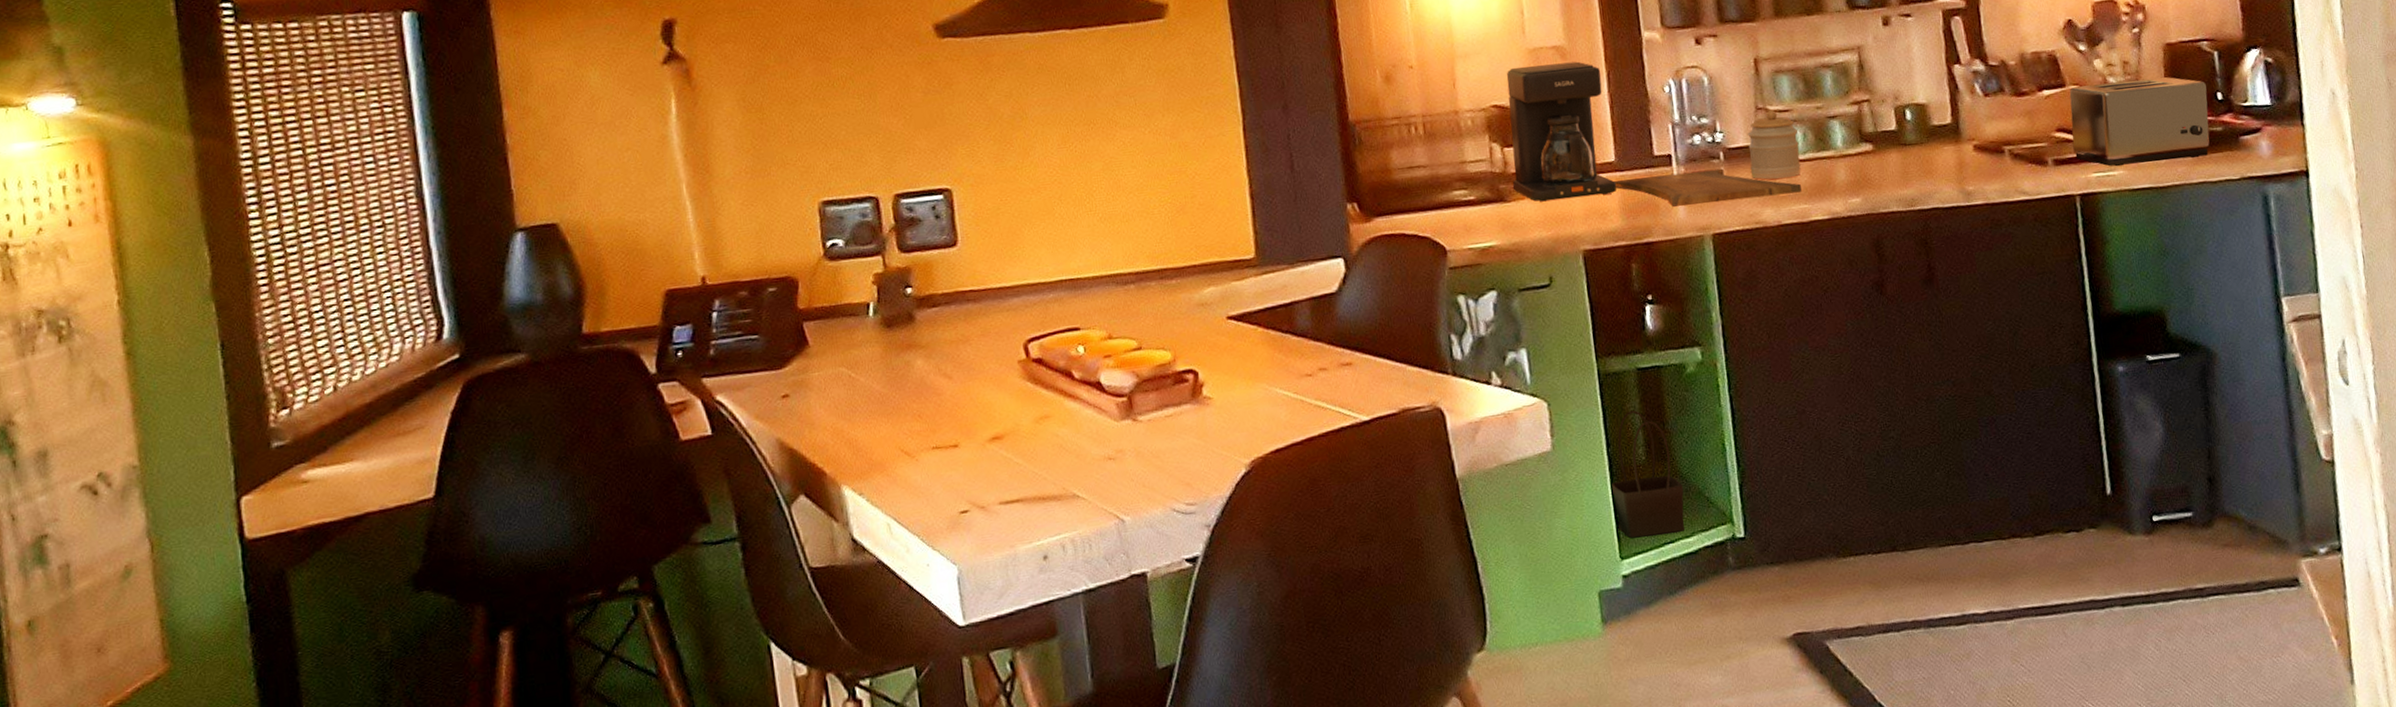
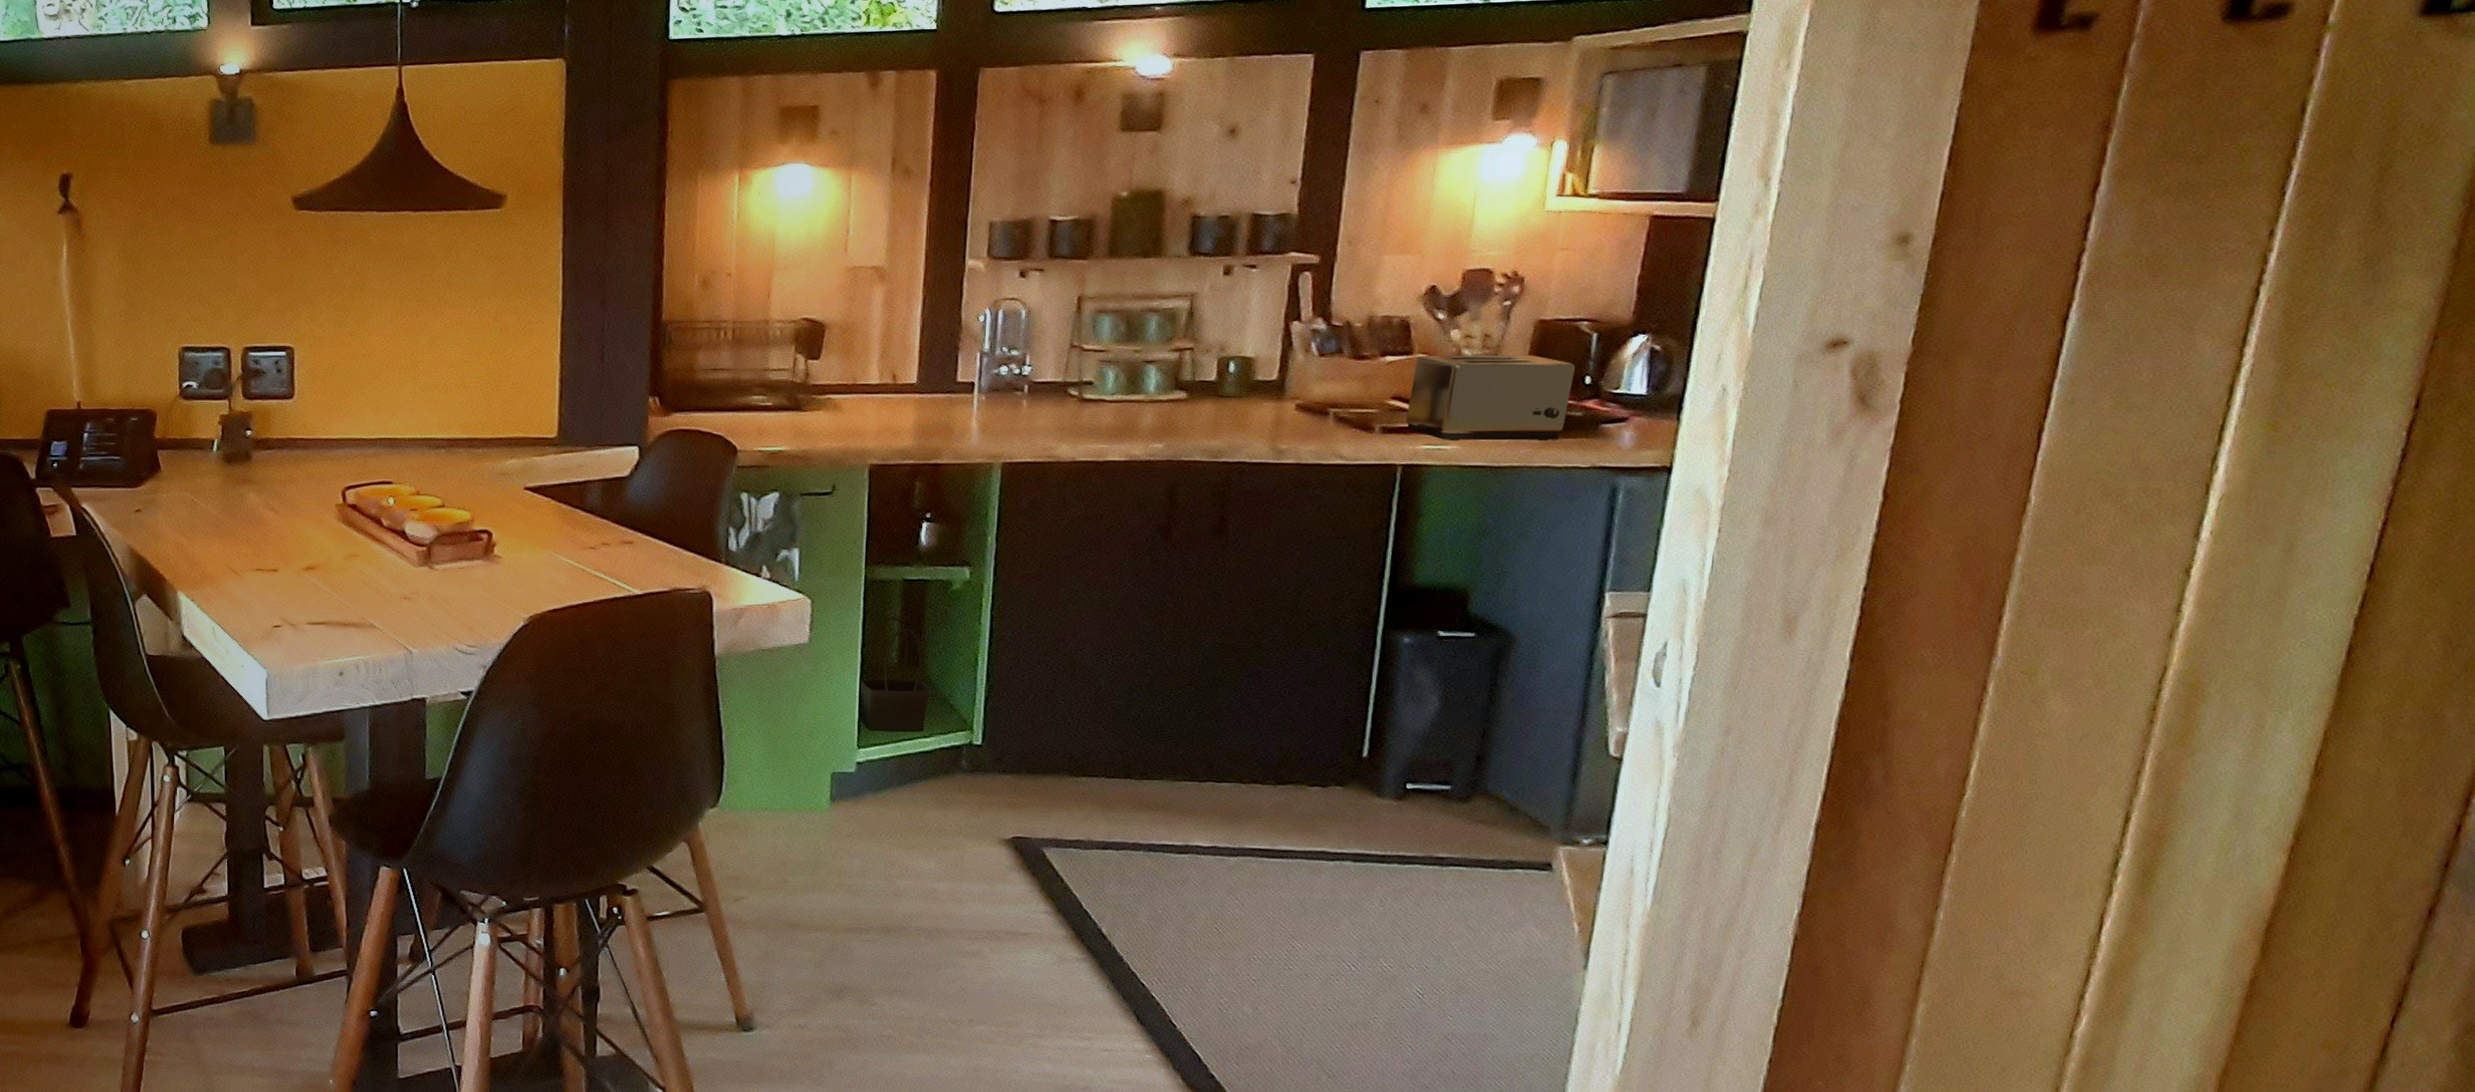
coffee maker: present [1506,61,1617,202] -> none [811,283,916,415]
cutting board: present [1614,168,1802,207] -> none [912,401,1103,434]
jar: present [1748,109,1801,180] -> none [1053,348,1111,417]

